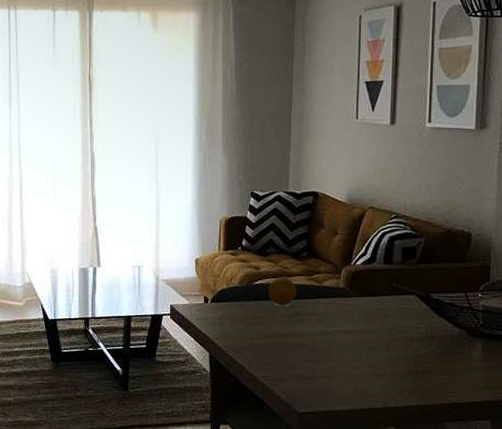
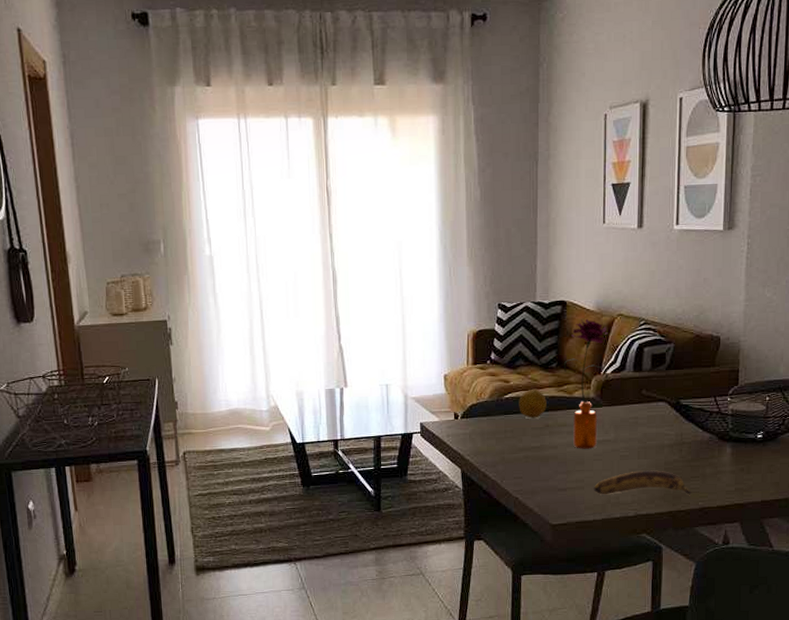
flower: none [314,210,359,338] -> present [563,318,608,449]
banana: none [341,362,441,390] -> present [593,470,691,495]

